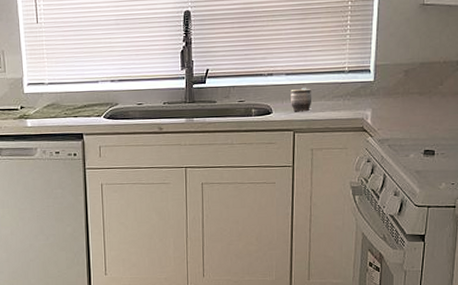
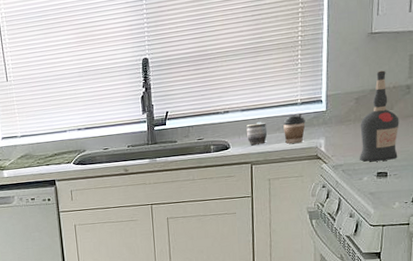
coffee cup: none [328,82,352,114] -> present [282,114,305,144]
liquor bottle: none [406,44,449,139] -> present [359,70,399,162]

